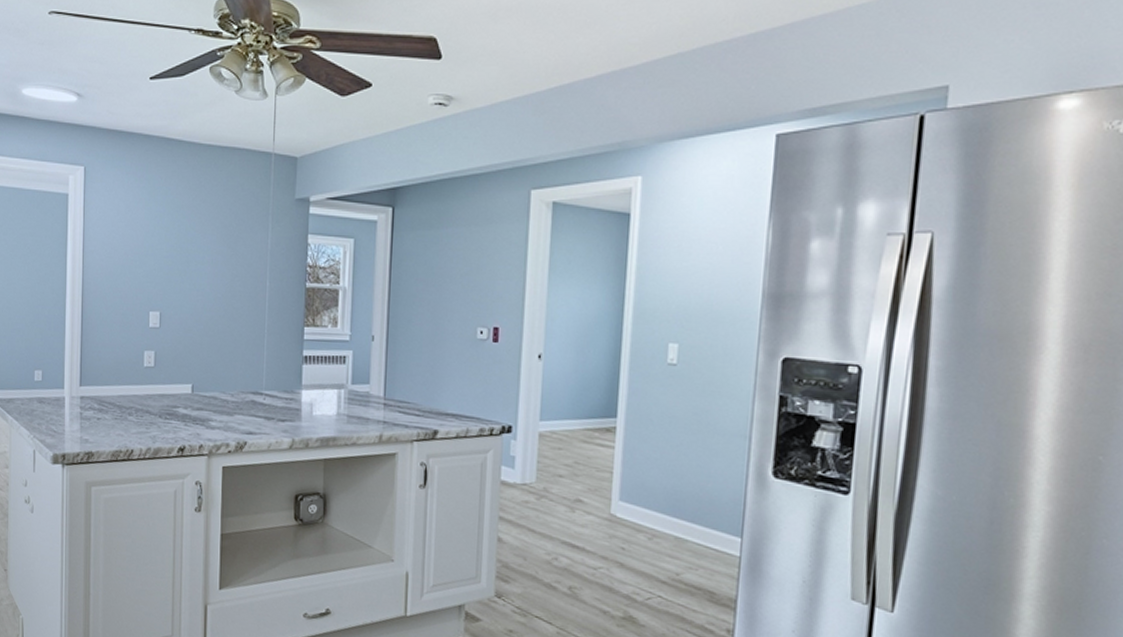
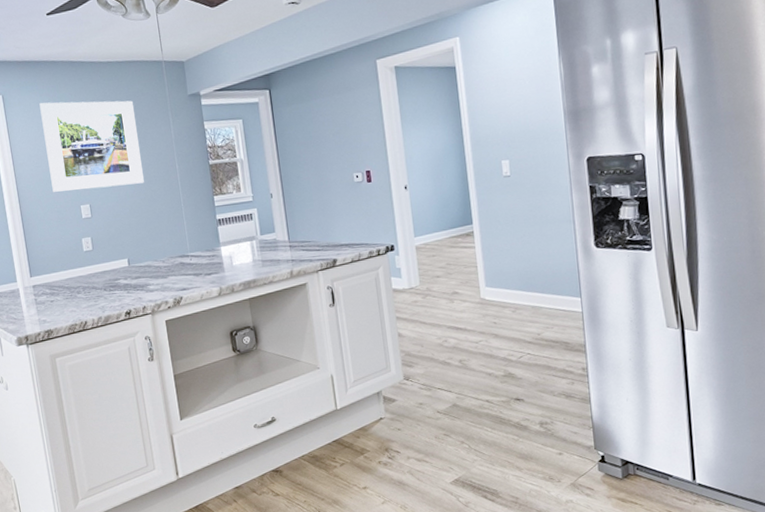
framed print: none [121,181,231,297] -> present [39,100,144,192]

